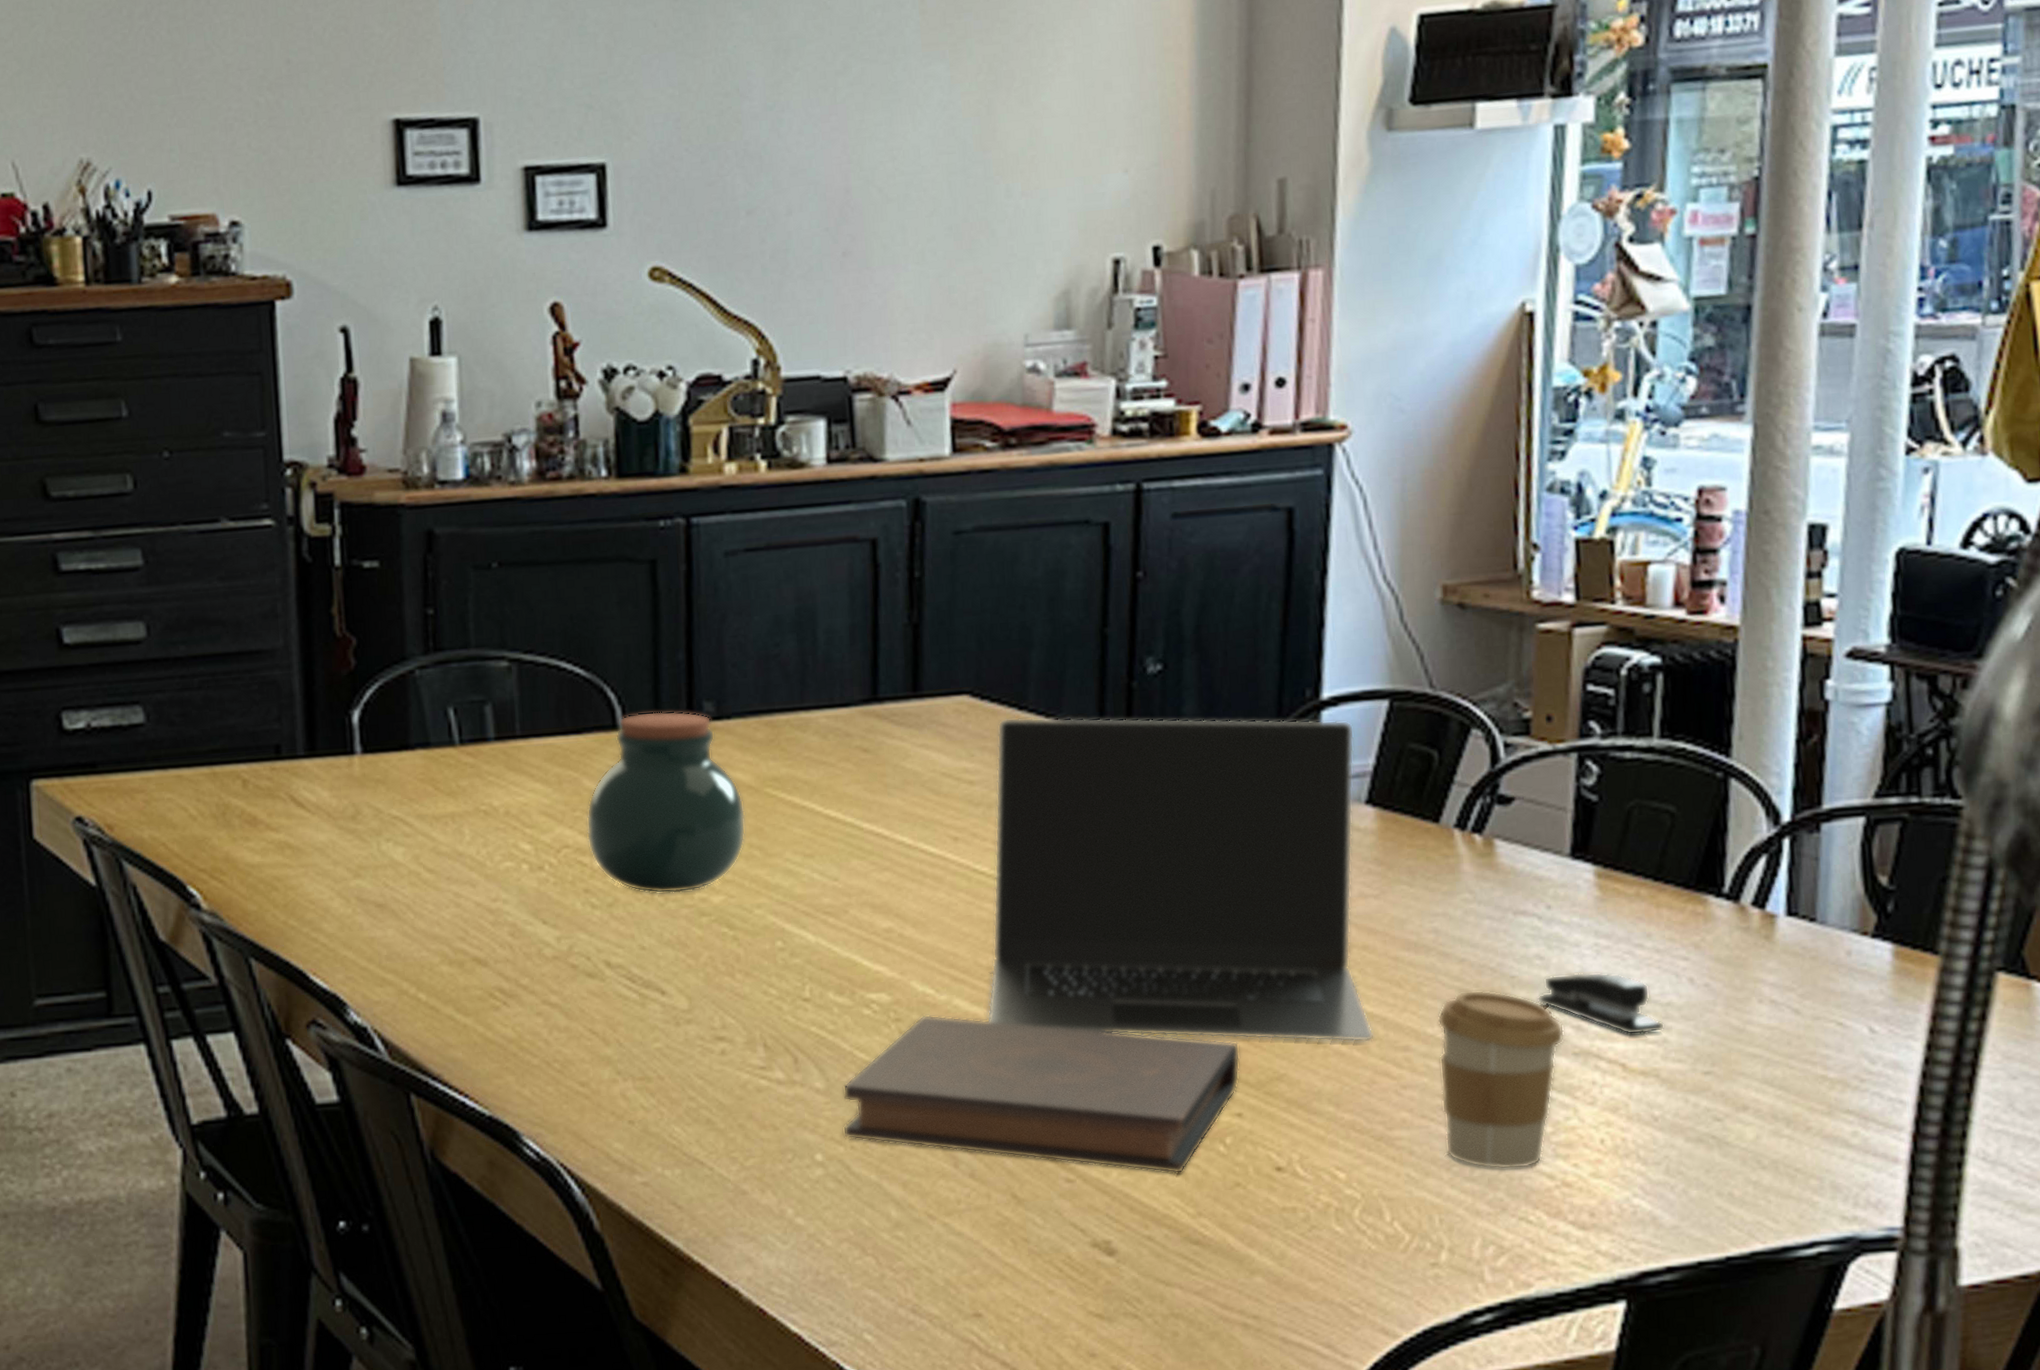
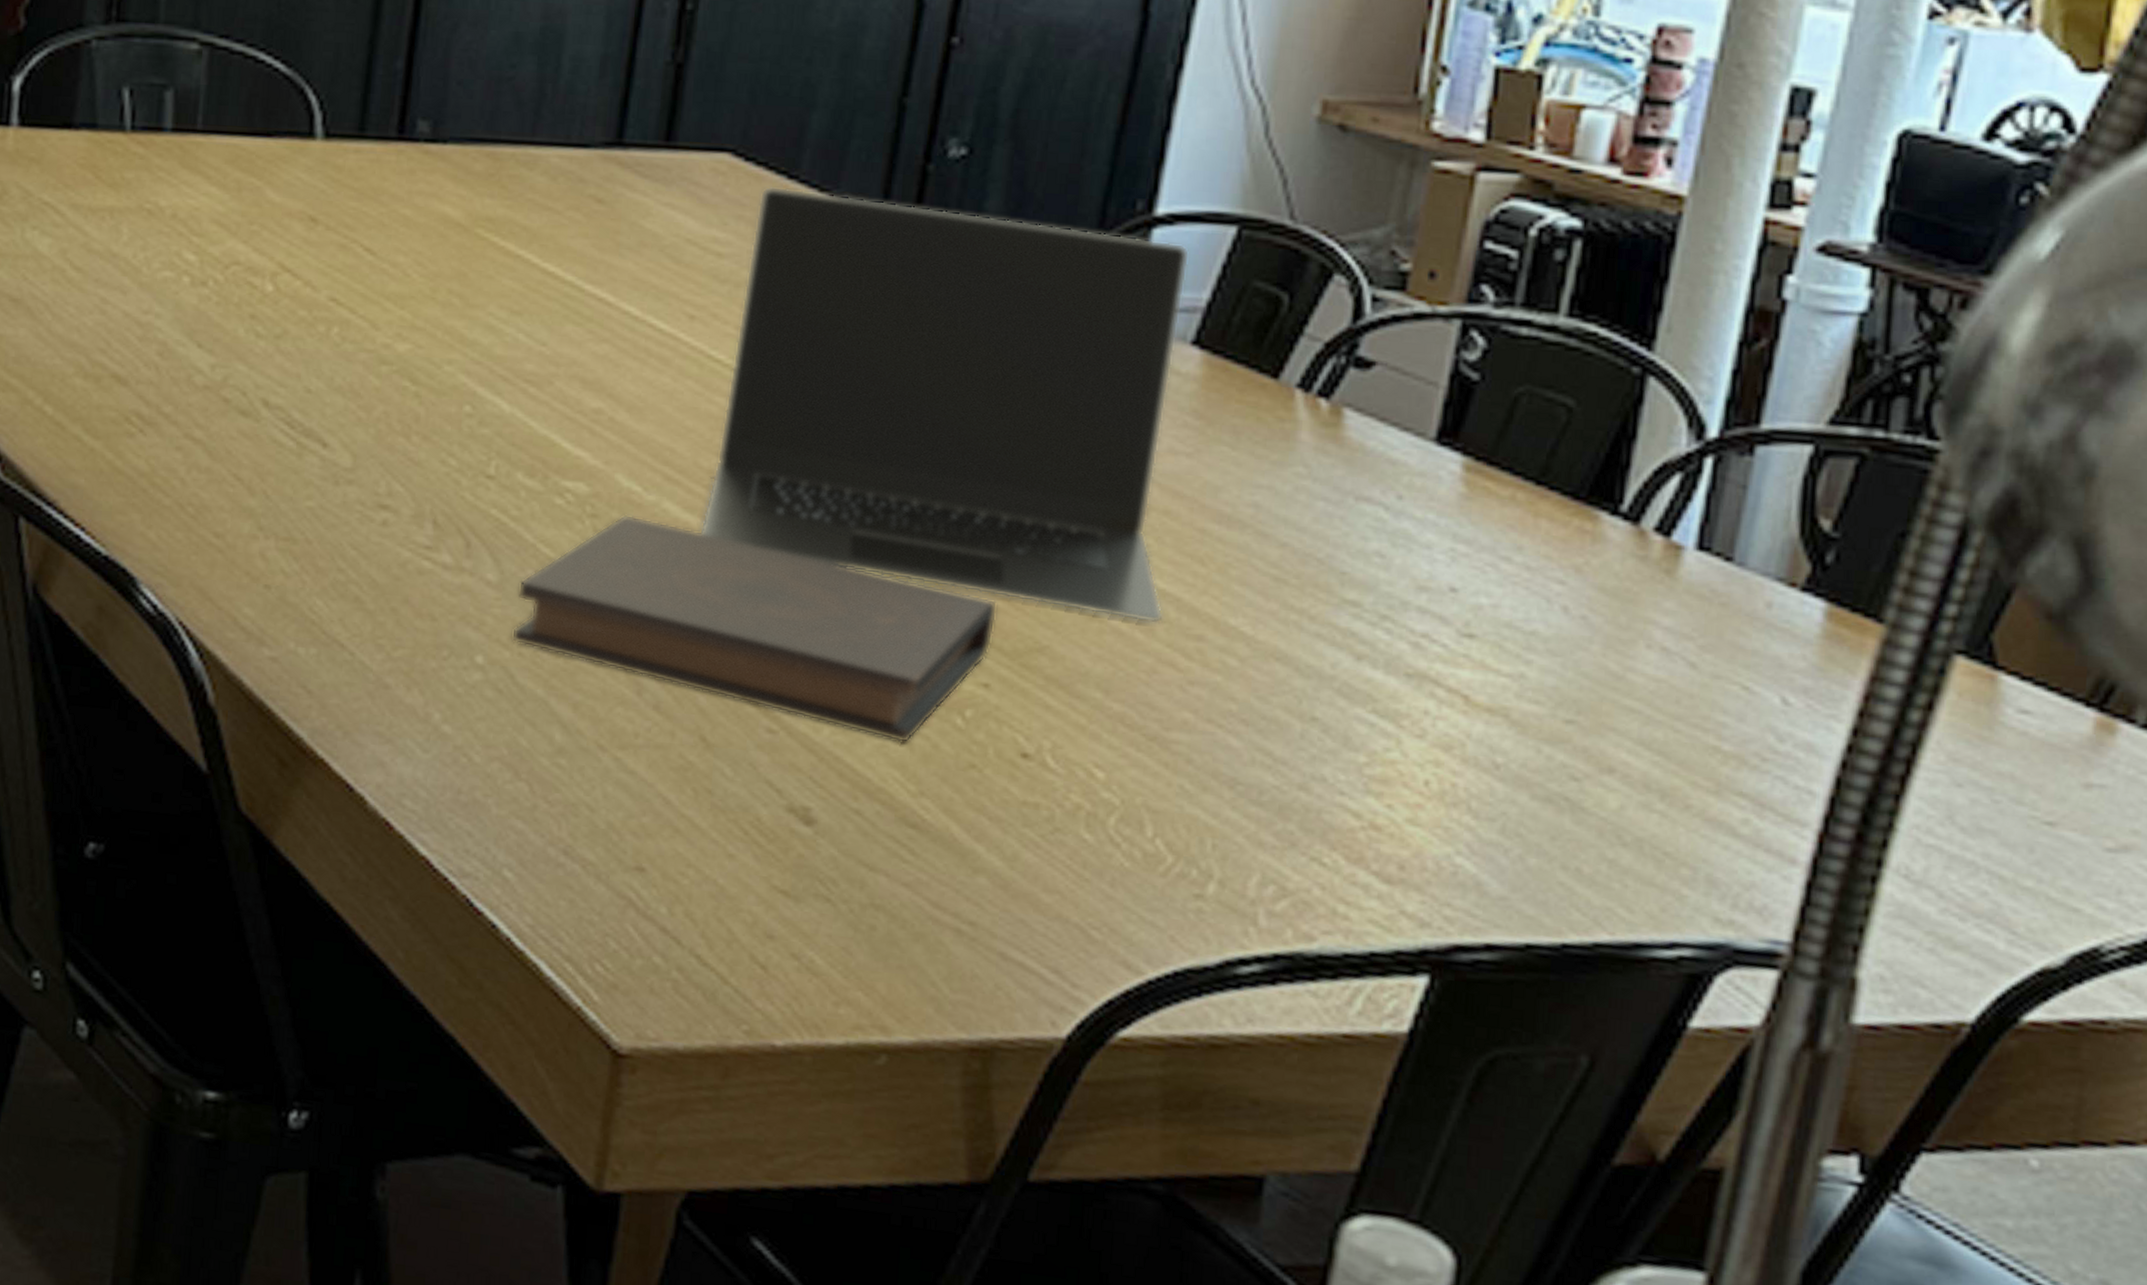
jar: present [586,711,746,894] -> none [261,122,450,335]
coffee cup: present [1437,990,1565,1170] -> none [1232,580,1399,801]
stapler: present [1537,972,1664,1035] -> none [1369,578,1524,665]

